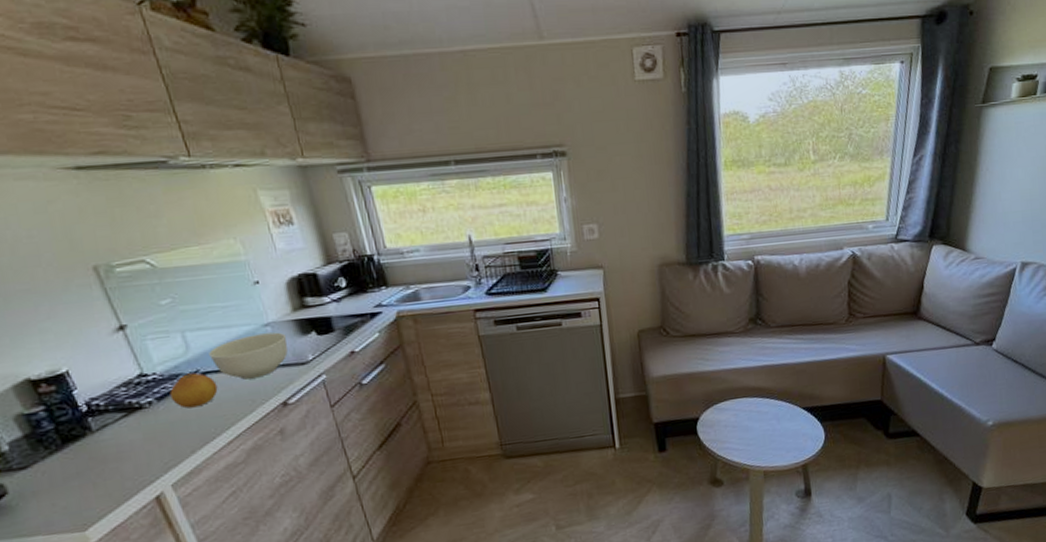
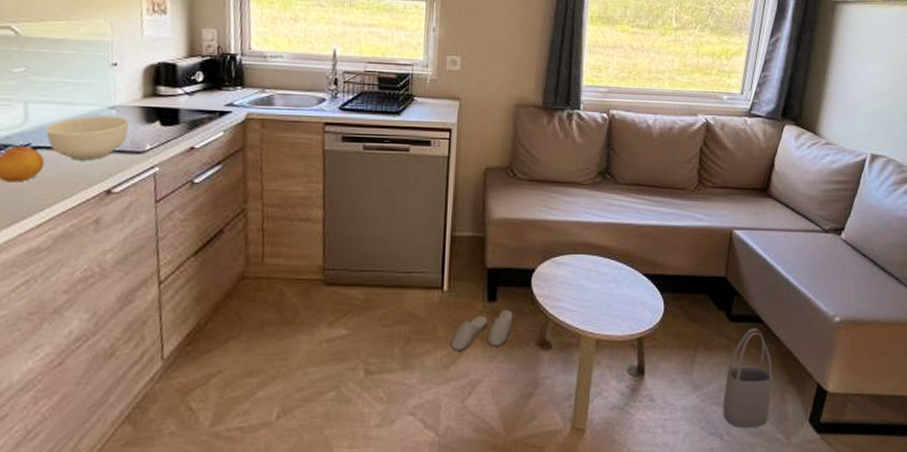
slippers: none [629,457,685,499] -> present [450,310,513,351]
tote bag: none [885,442,932,529] -> present [723,328,773,428]

